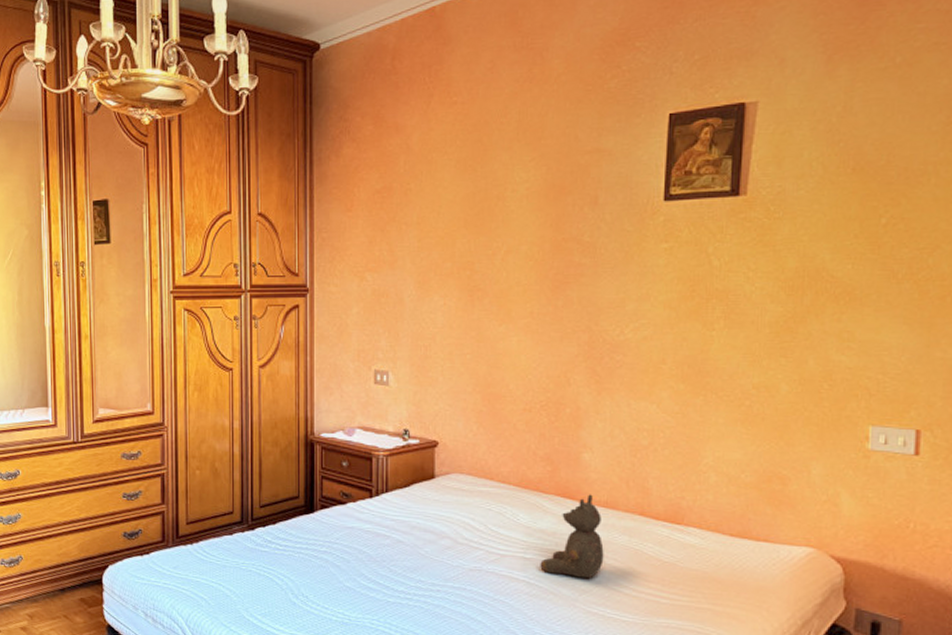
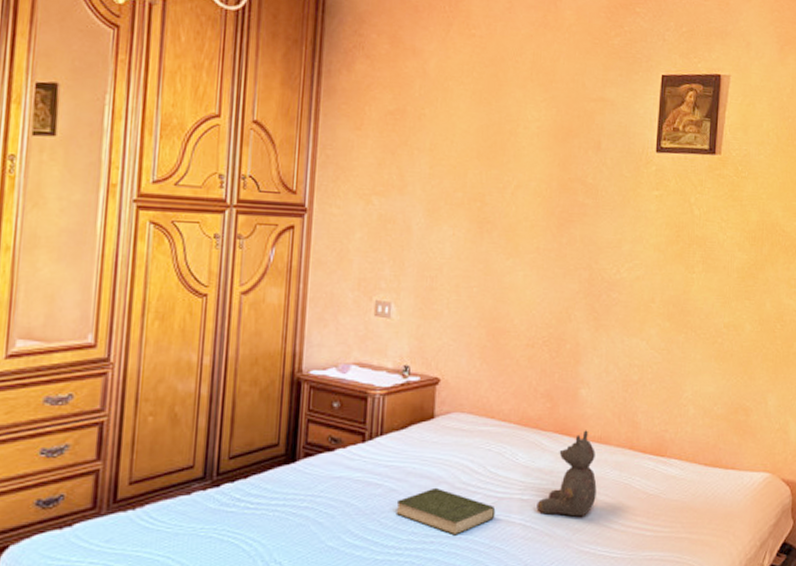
book: none [403,541,499,587] -> present [396,487,496,536]

